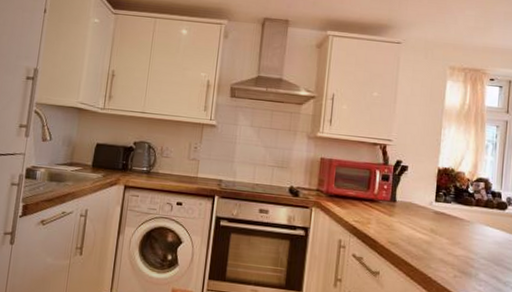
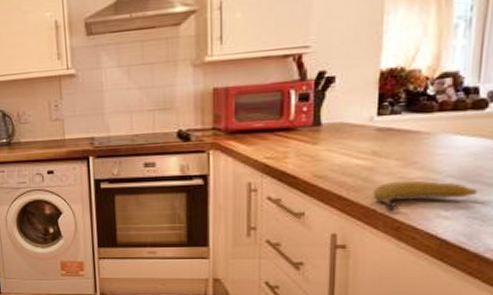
fruit: none [429,255,502,280] -> present [372,180,479,211]

